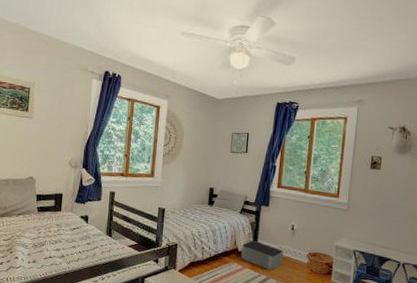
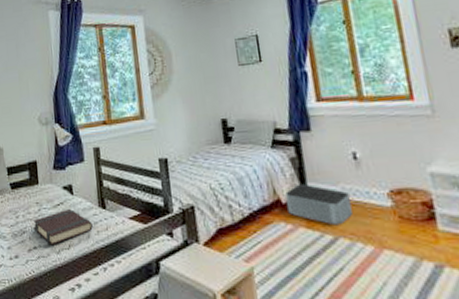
book: none [51,233,99,257] -> present [33,209,93,246]

